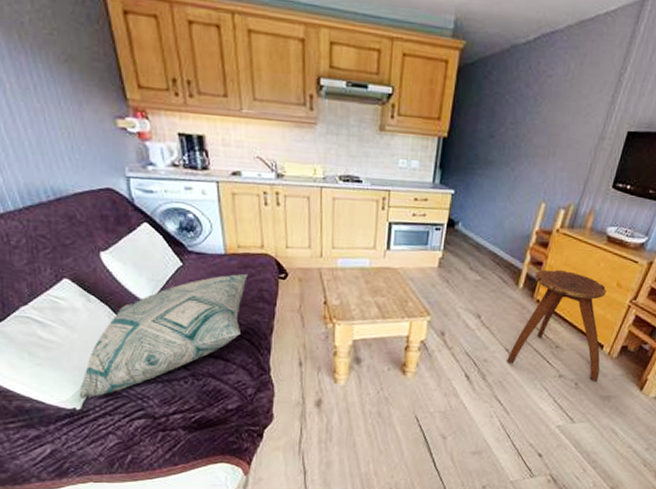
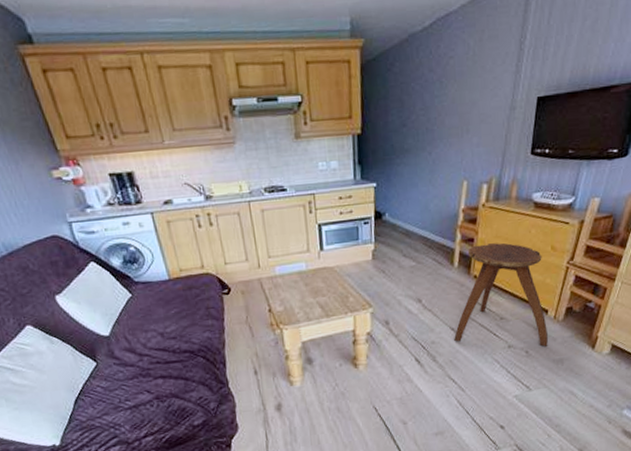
decorative pillow: present [78,273,248,401] -> none [56,294,195,437]

